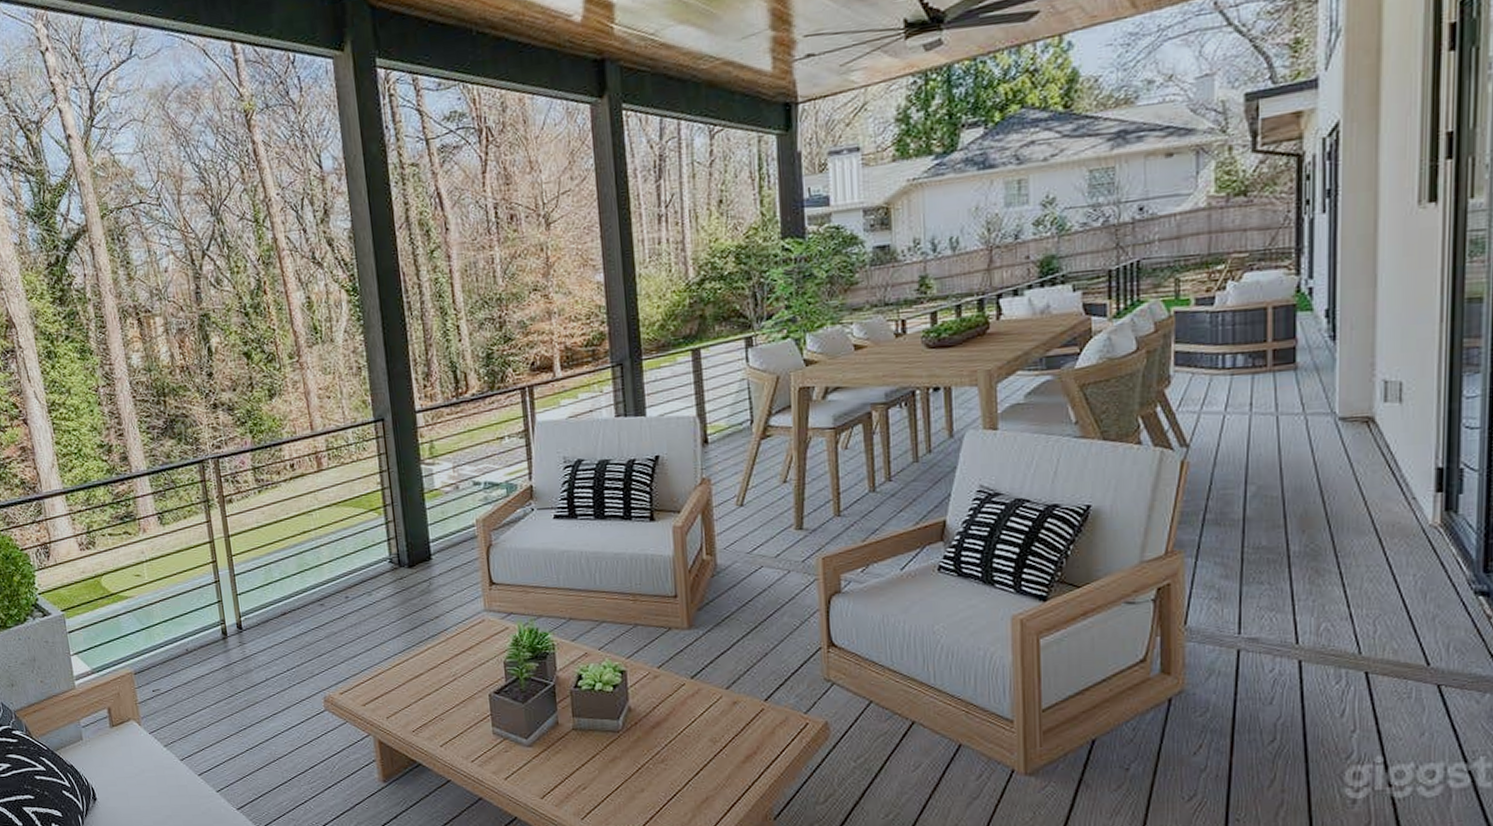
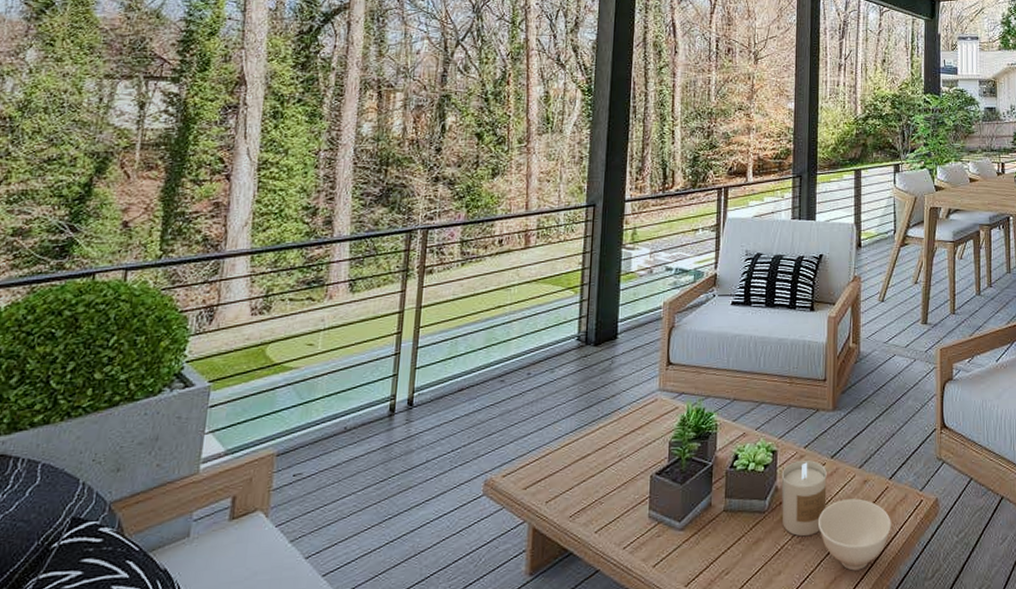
candle: none [633,680,690,757] -> present [781,460,827,537]
bowl: none [681,720,771,792] -> present [817,498,891,571]

